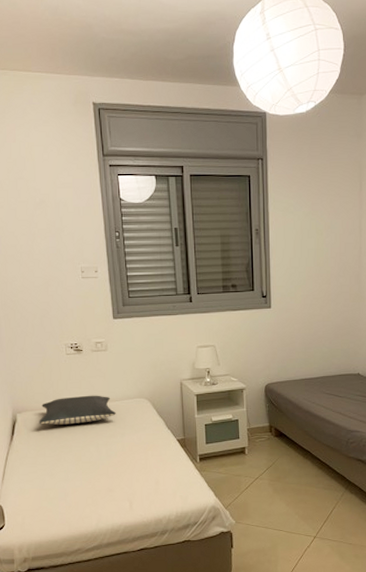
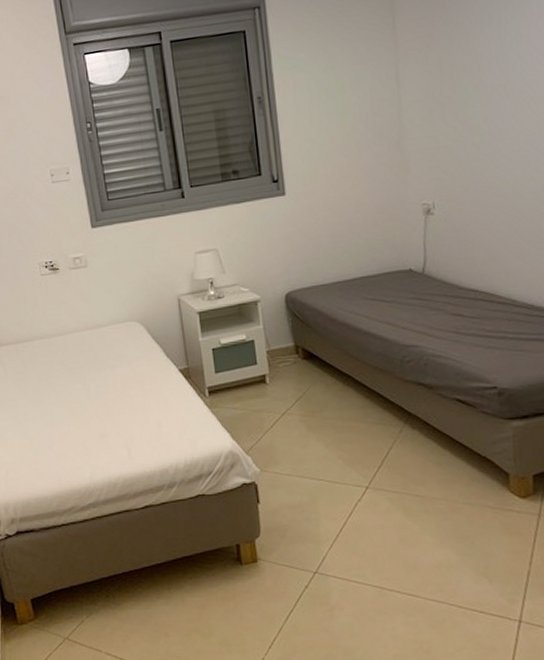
pillow: present [39,395,116,425] -> none [16,321,103,360]

